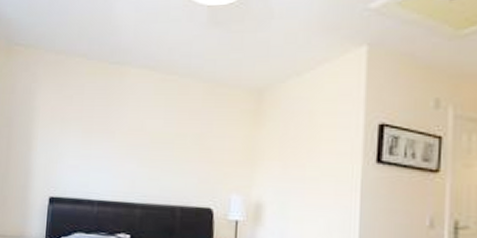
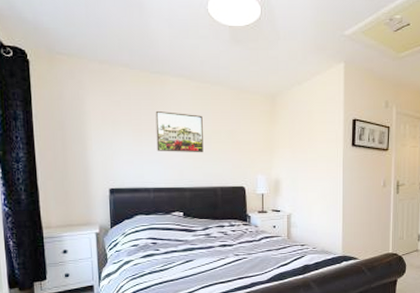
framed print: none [107,107,165,161] -> present [155,110,204,153]

